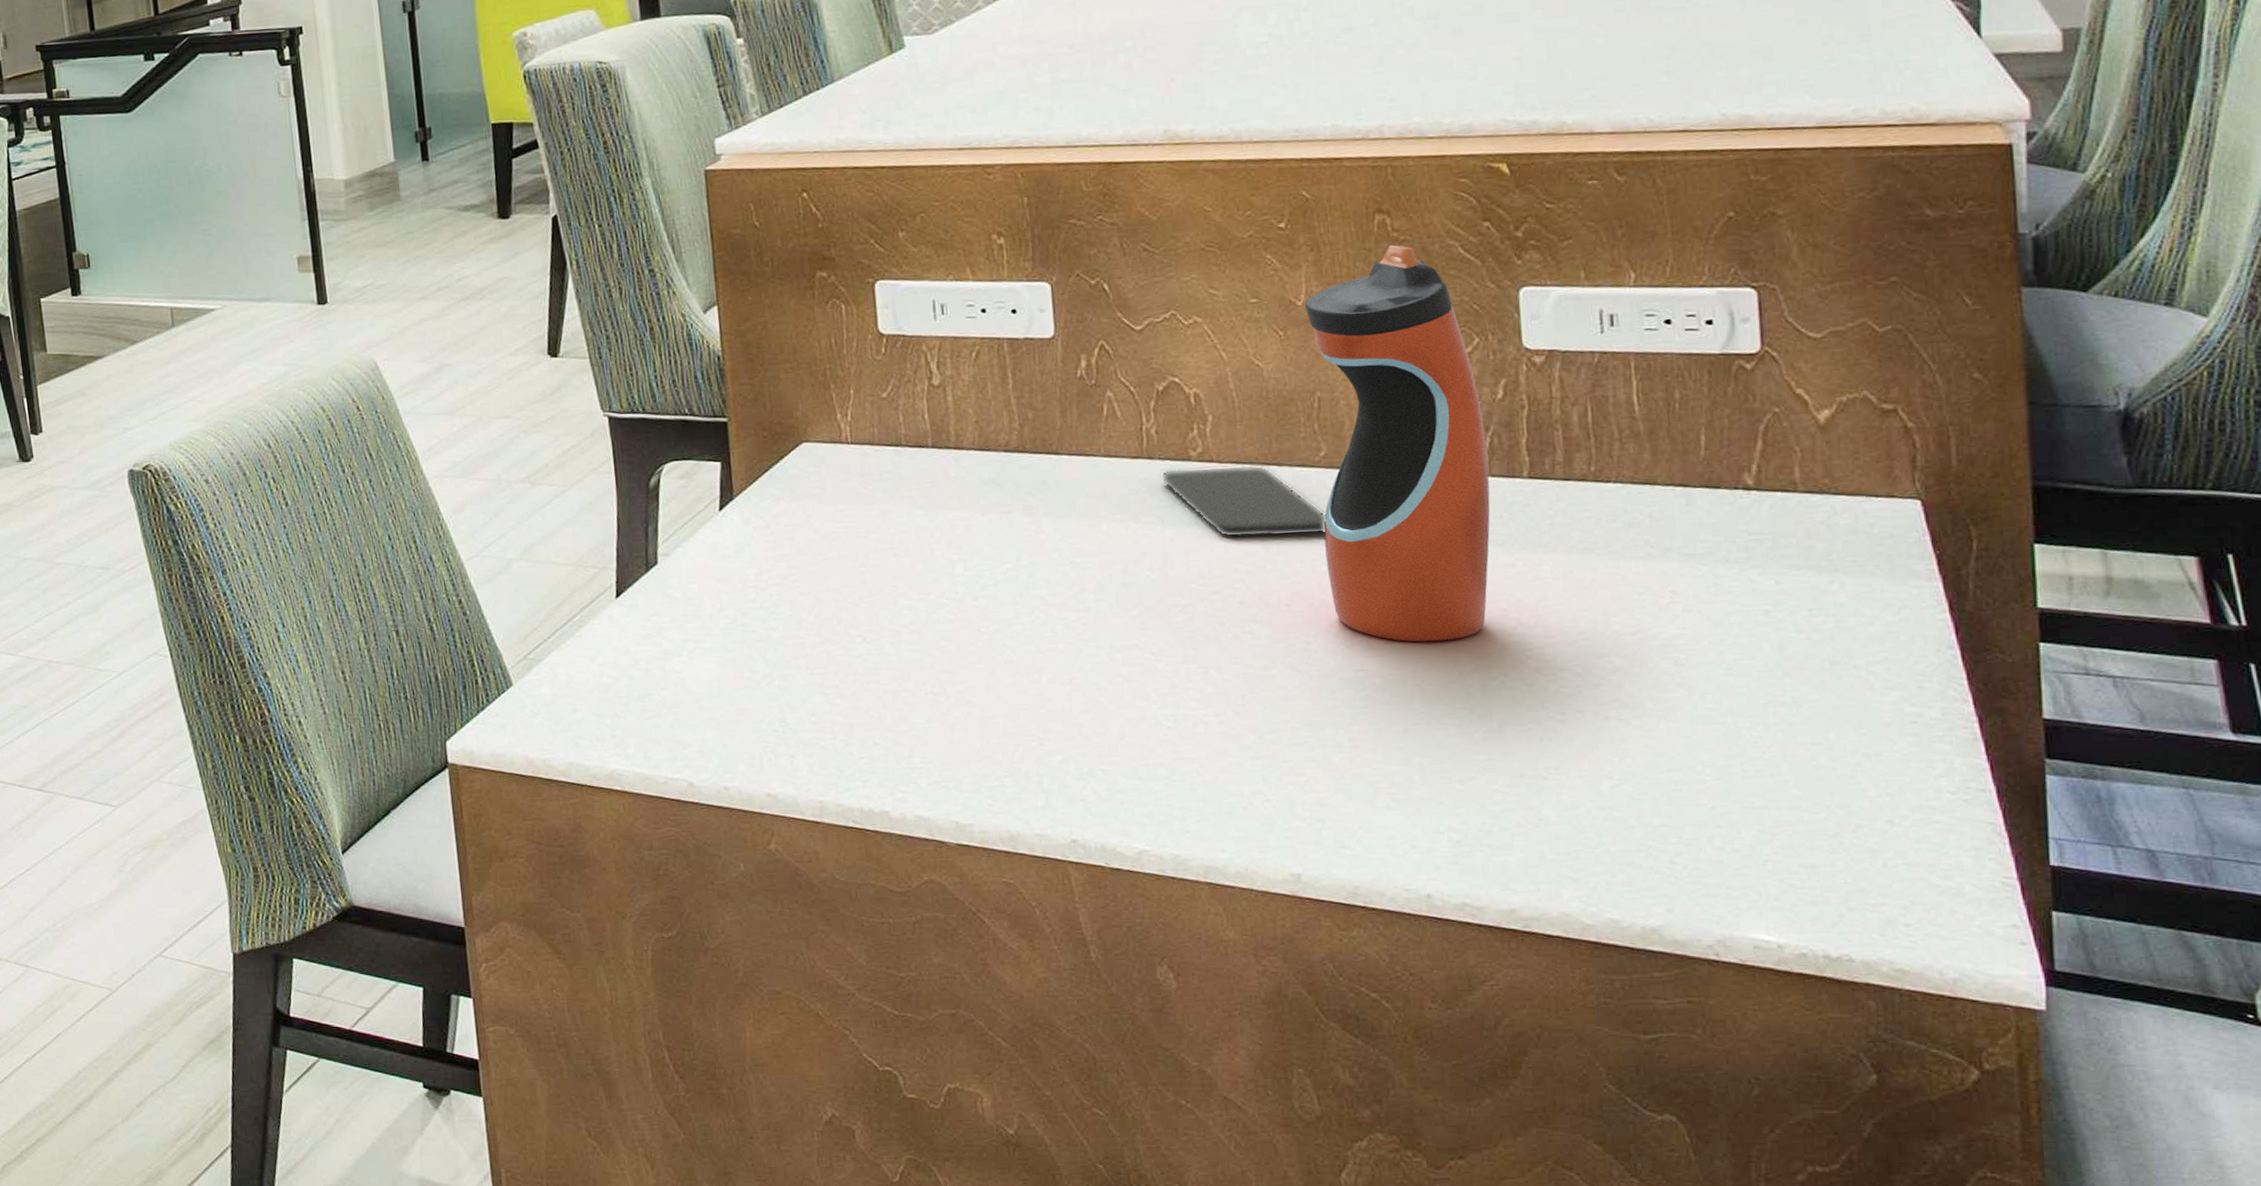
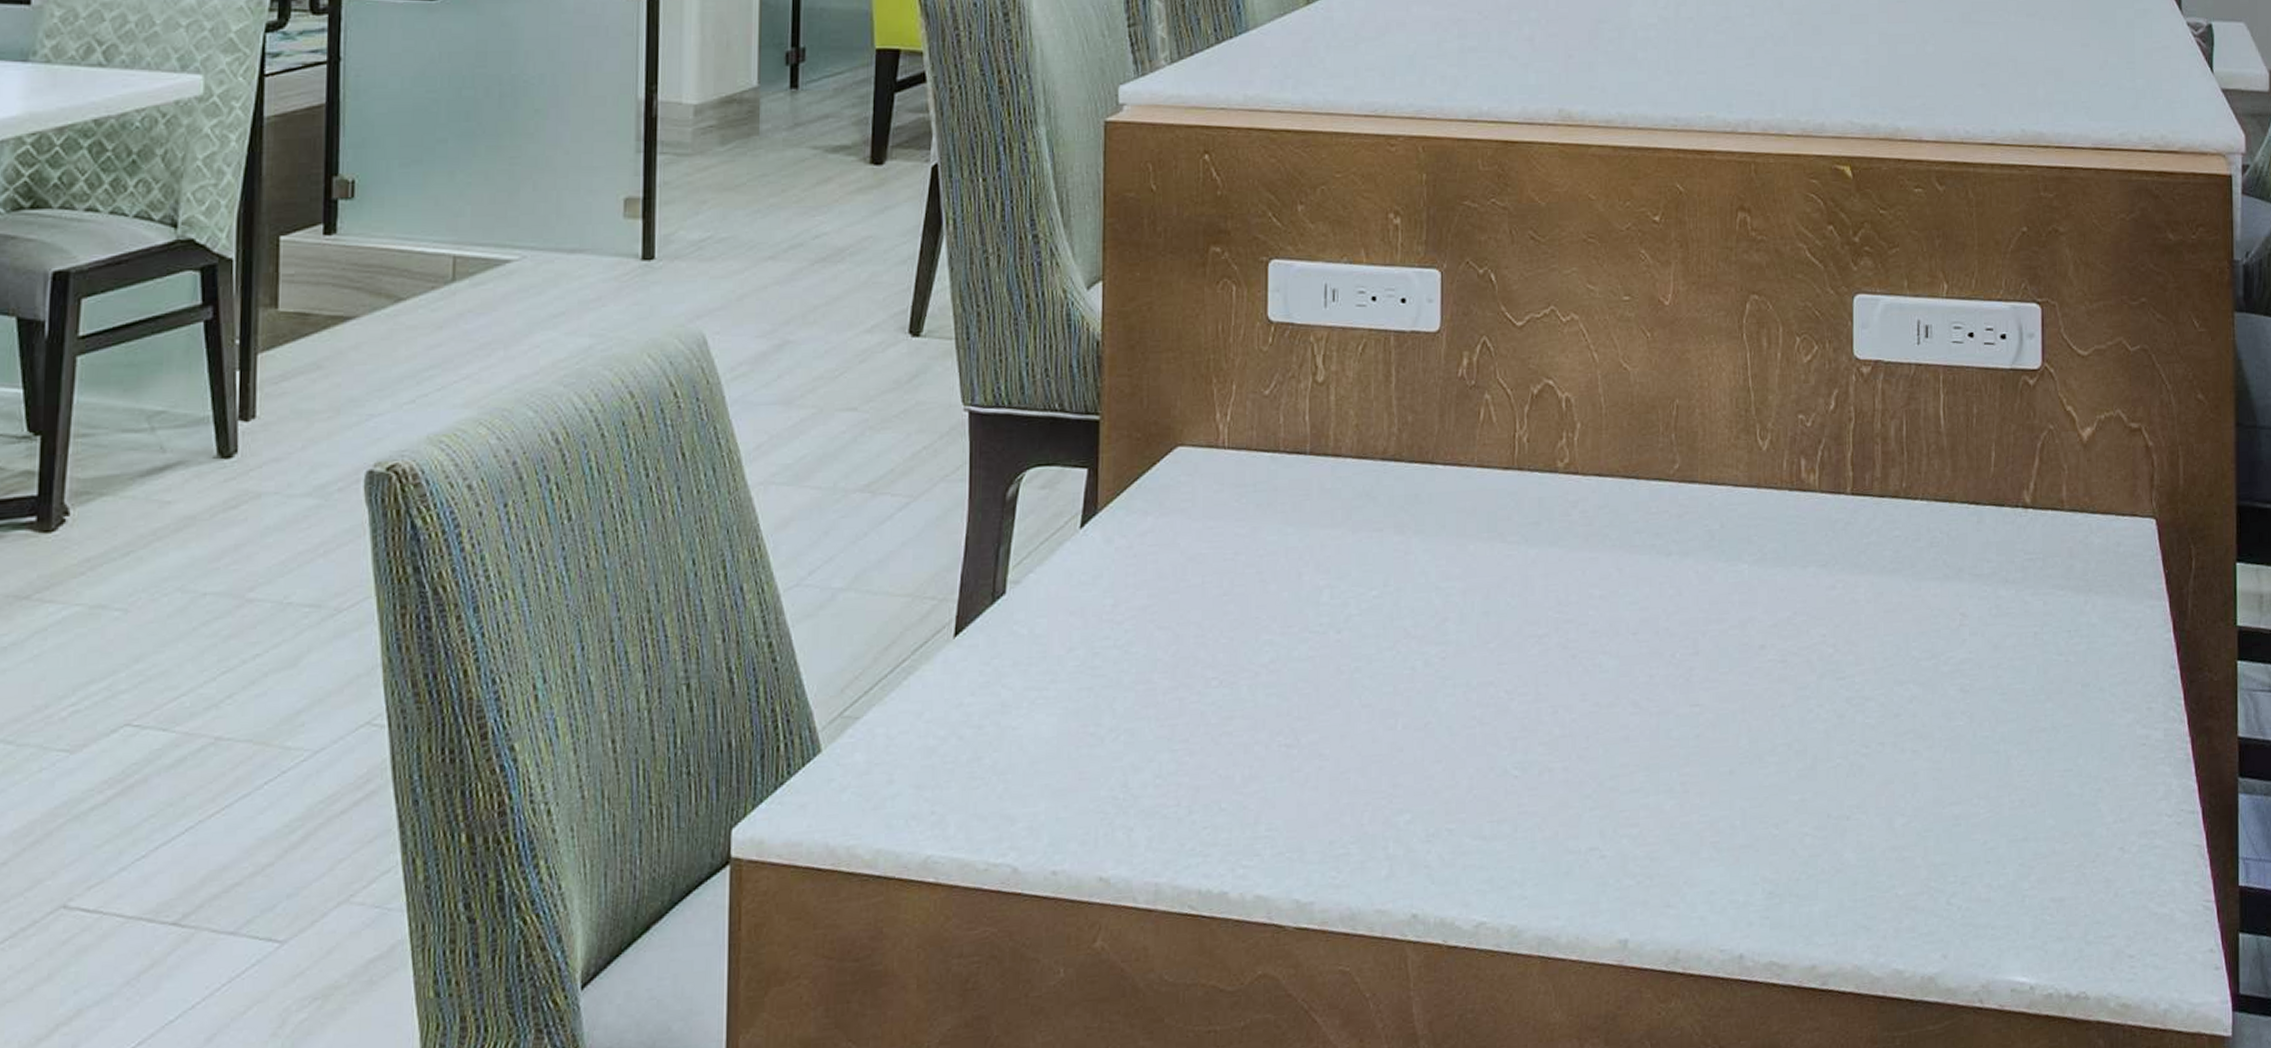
smartphone: present [1160,465,1327,538] -> none [1528,478,1676,560]
water bottle: present [1305,244,1491,642] -> none [1671,244,1819,673]

